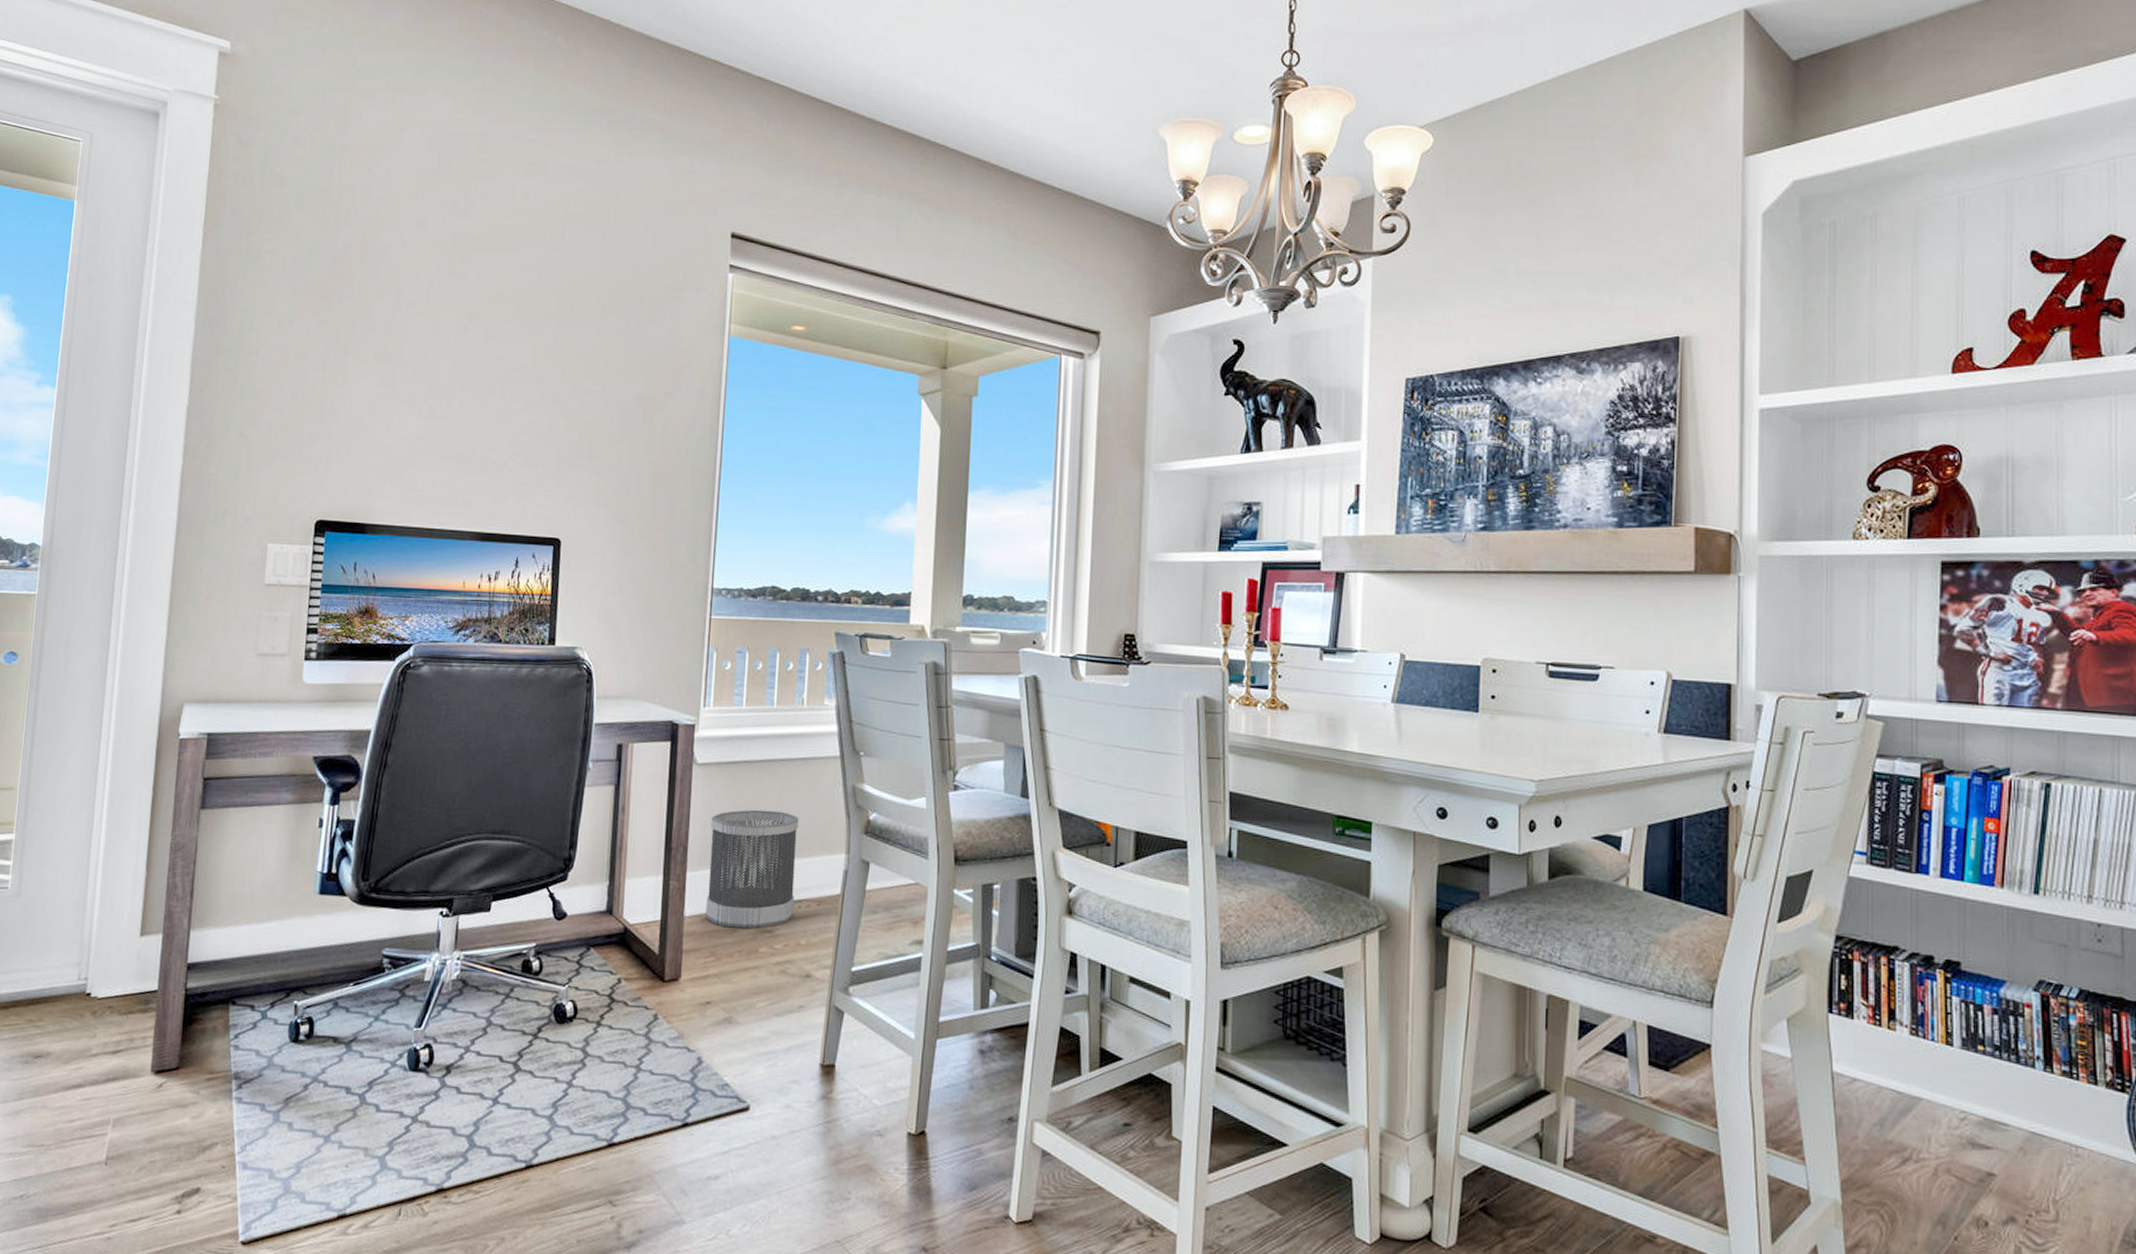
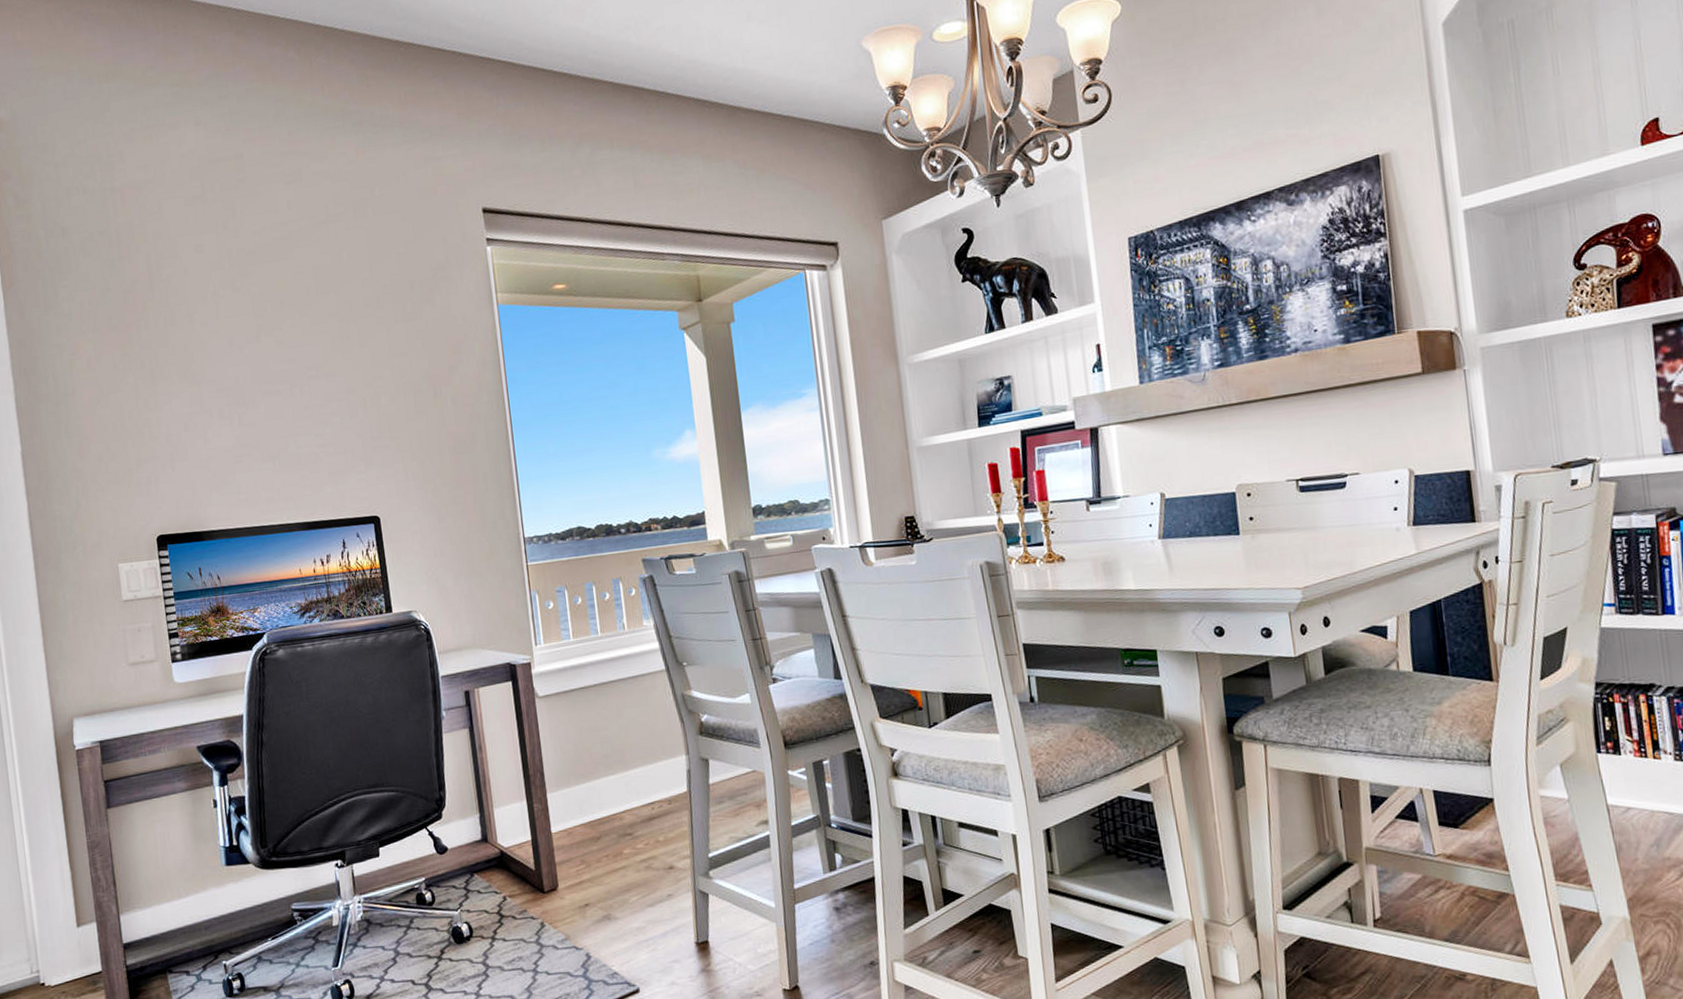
wastebasket: present [705,809,799,929] -> none [560,726,649,837]

